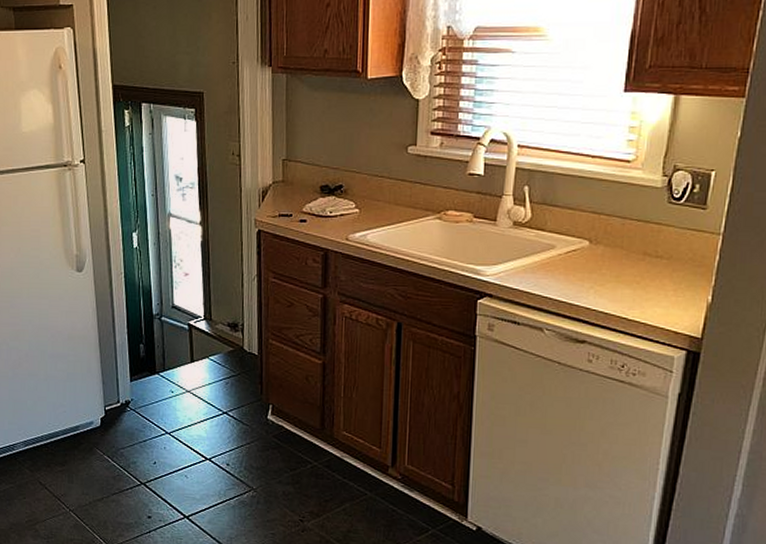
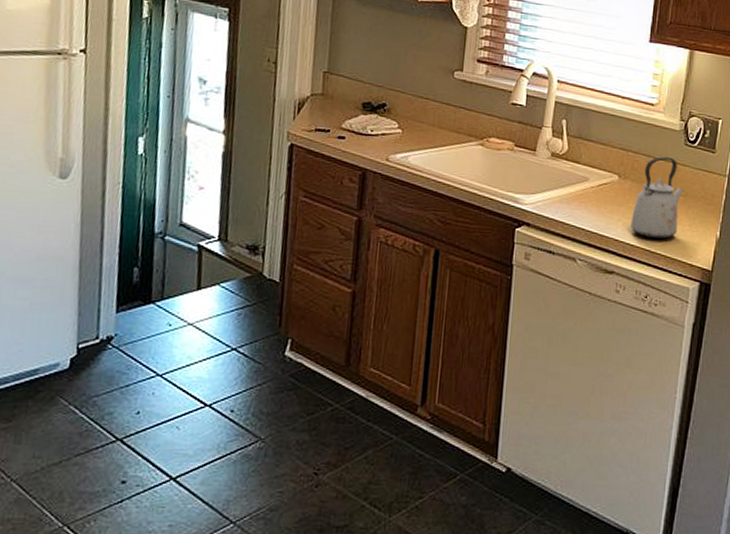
kettle: none [604,218,667,307] -> present [630,157,684,240]

